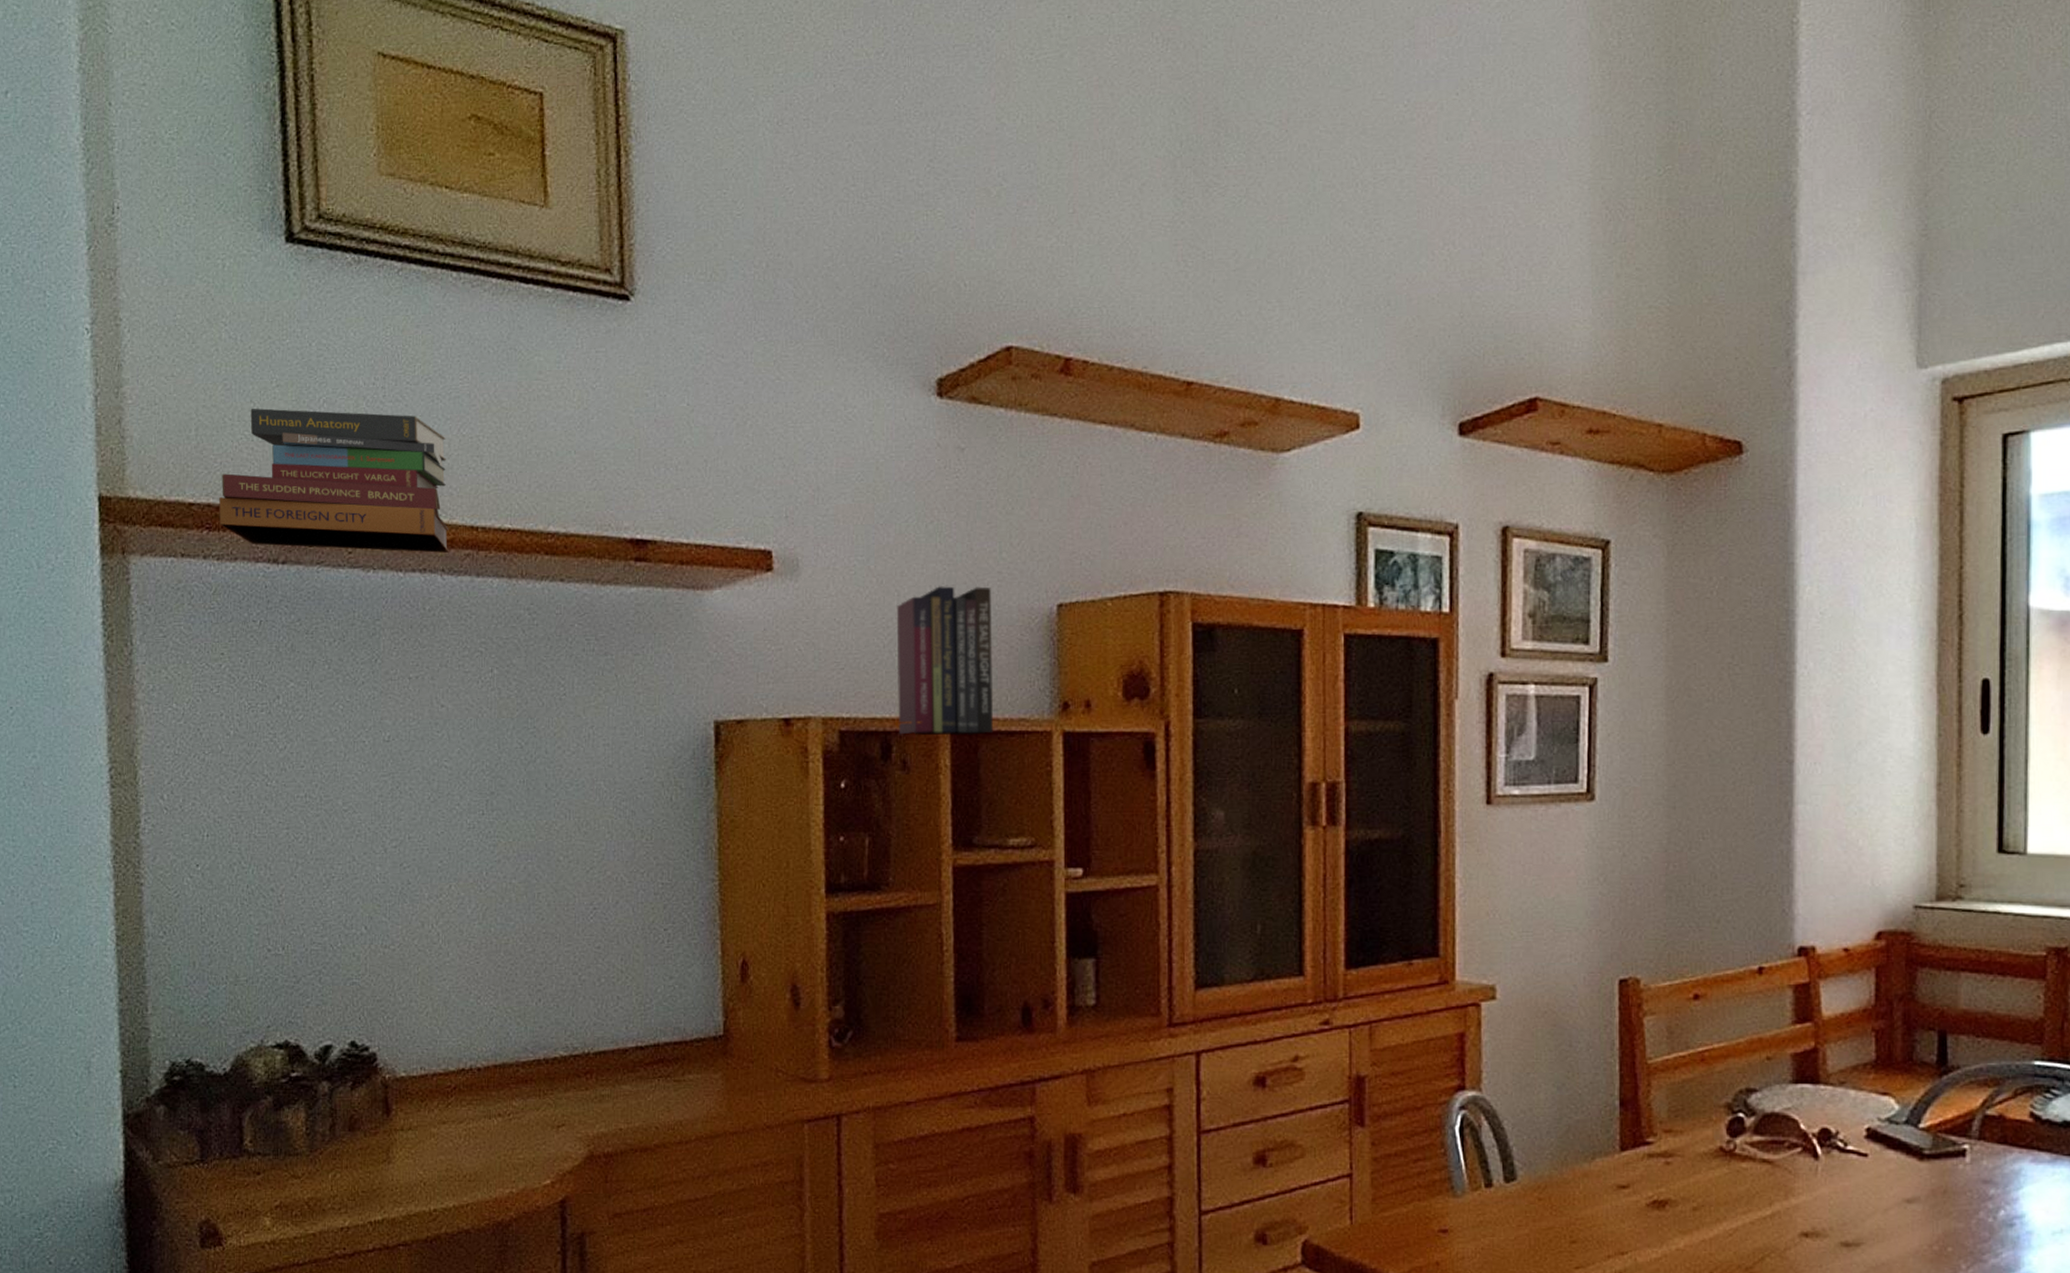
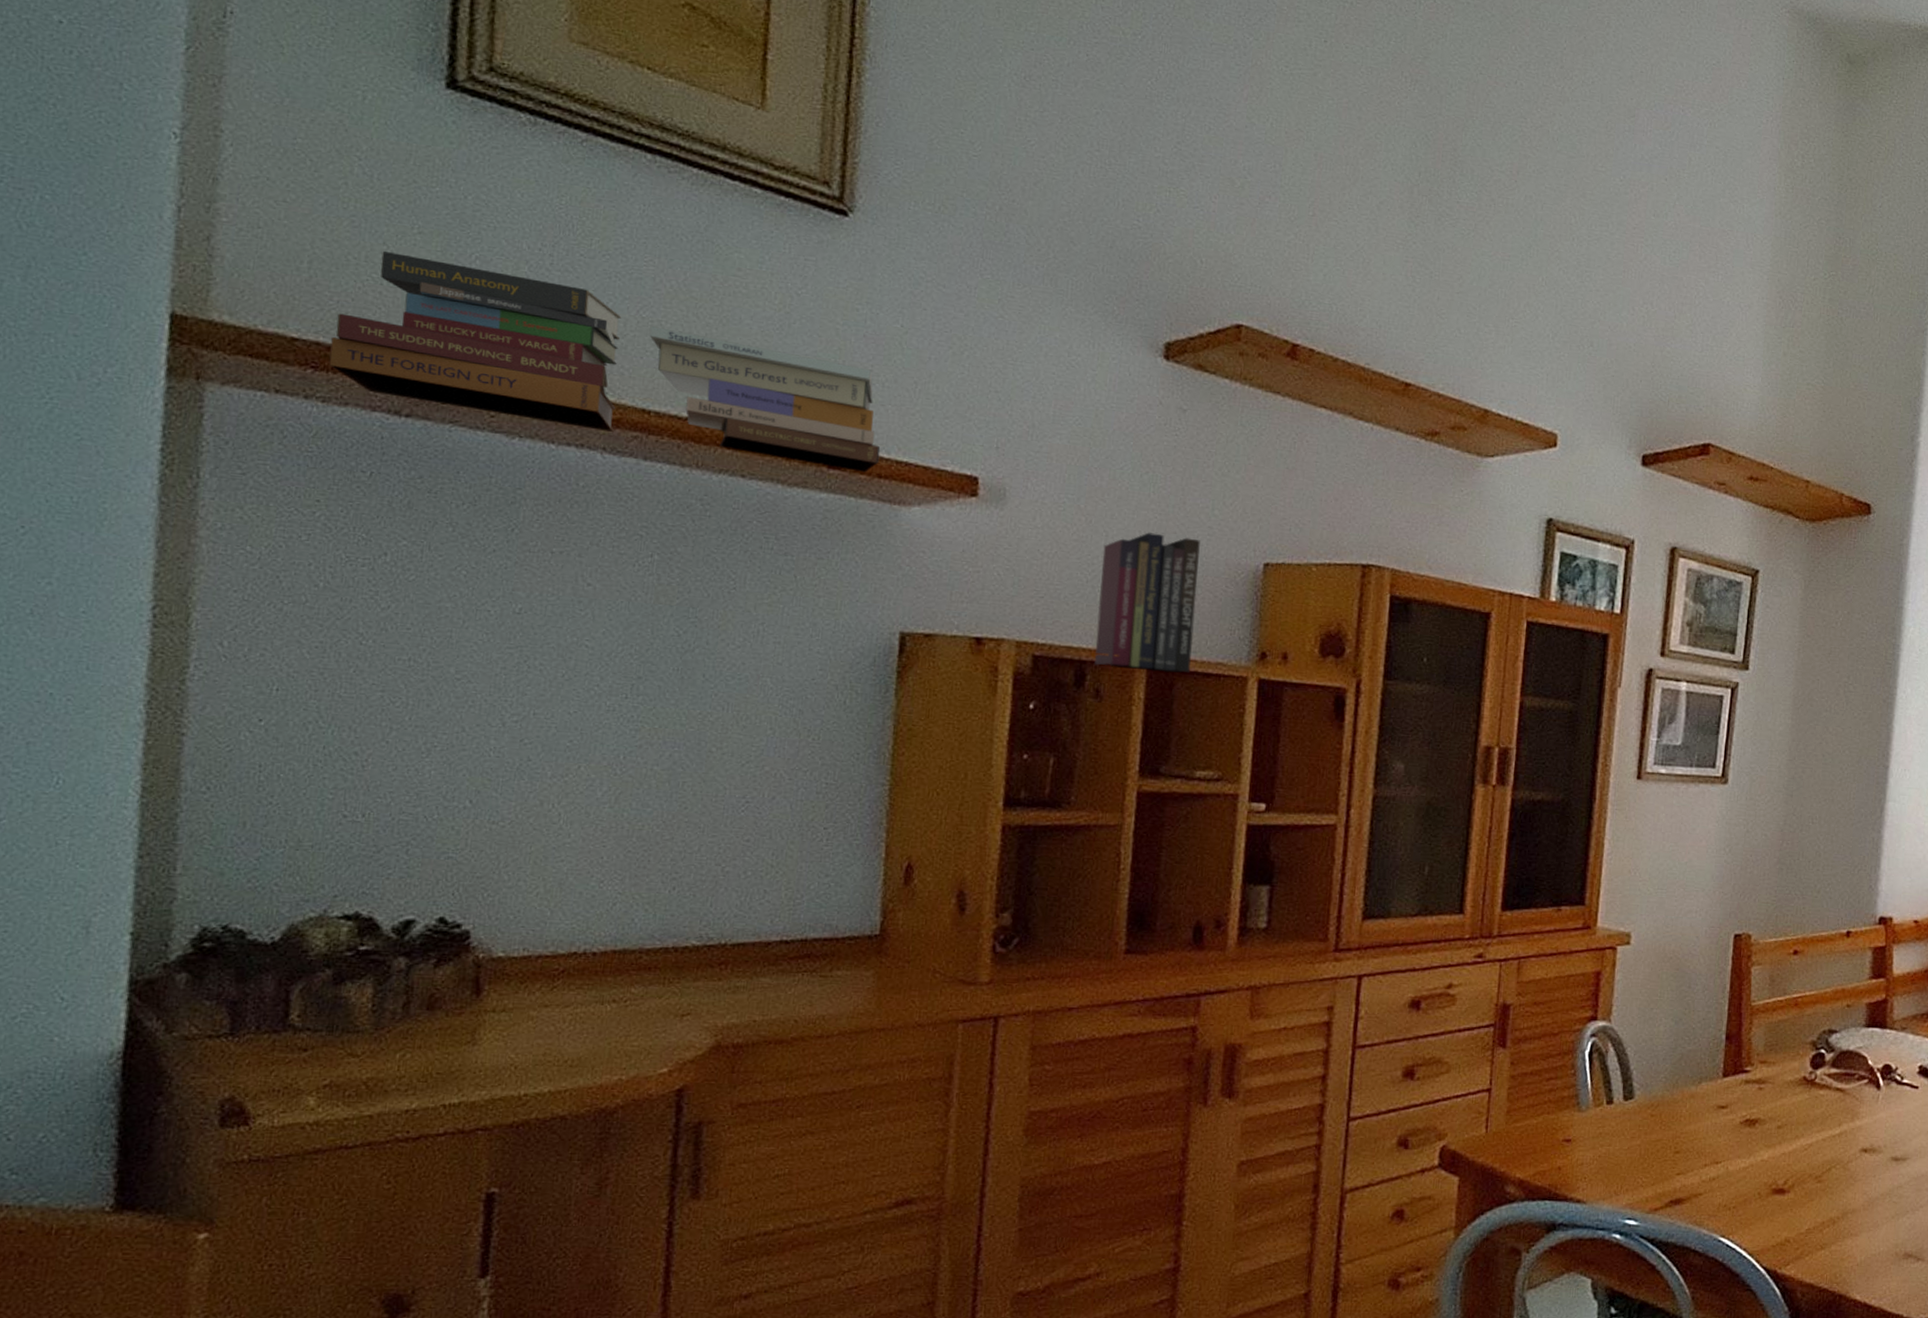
books: none [470,442,680,561] -> present [649,326,881,473]

